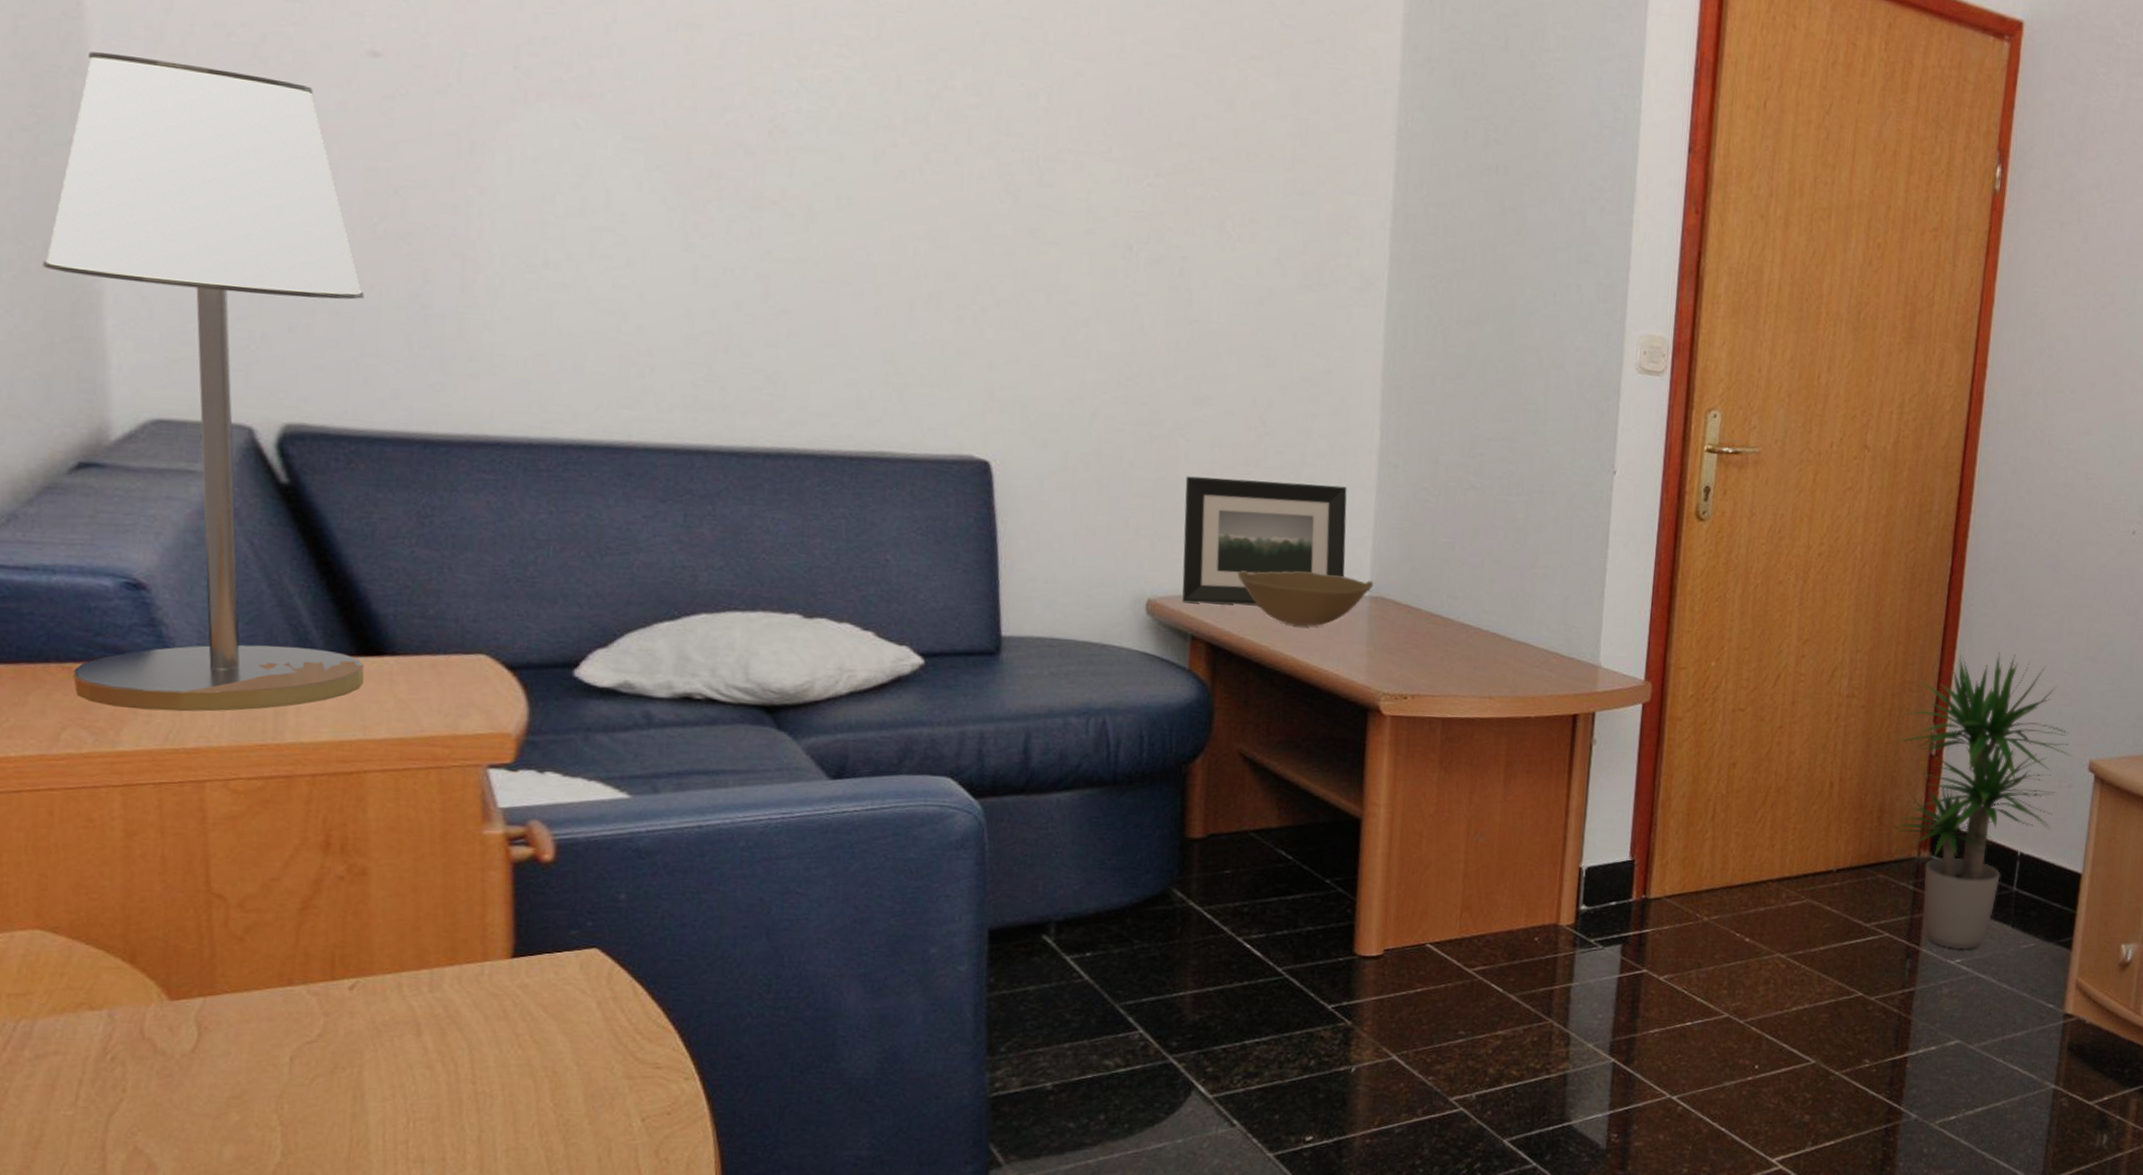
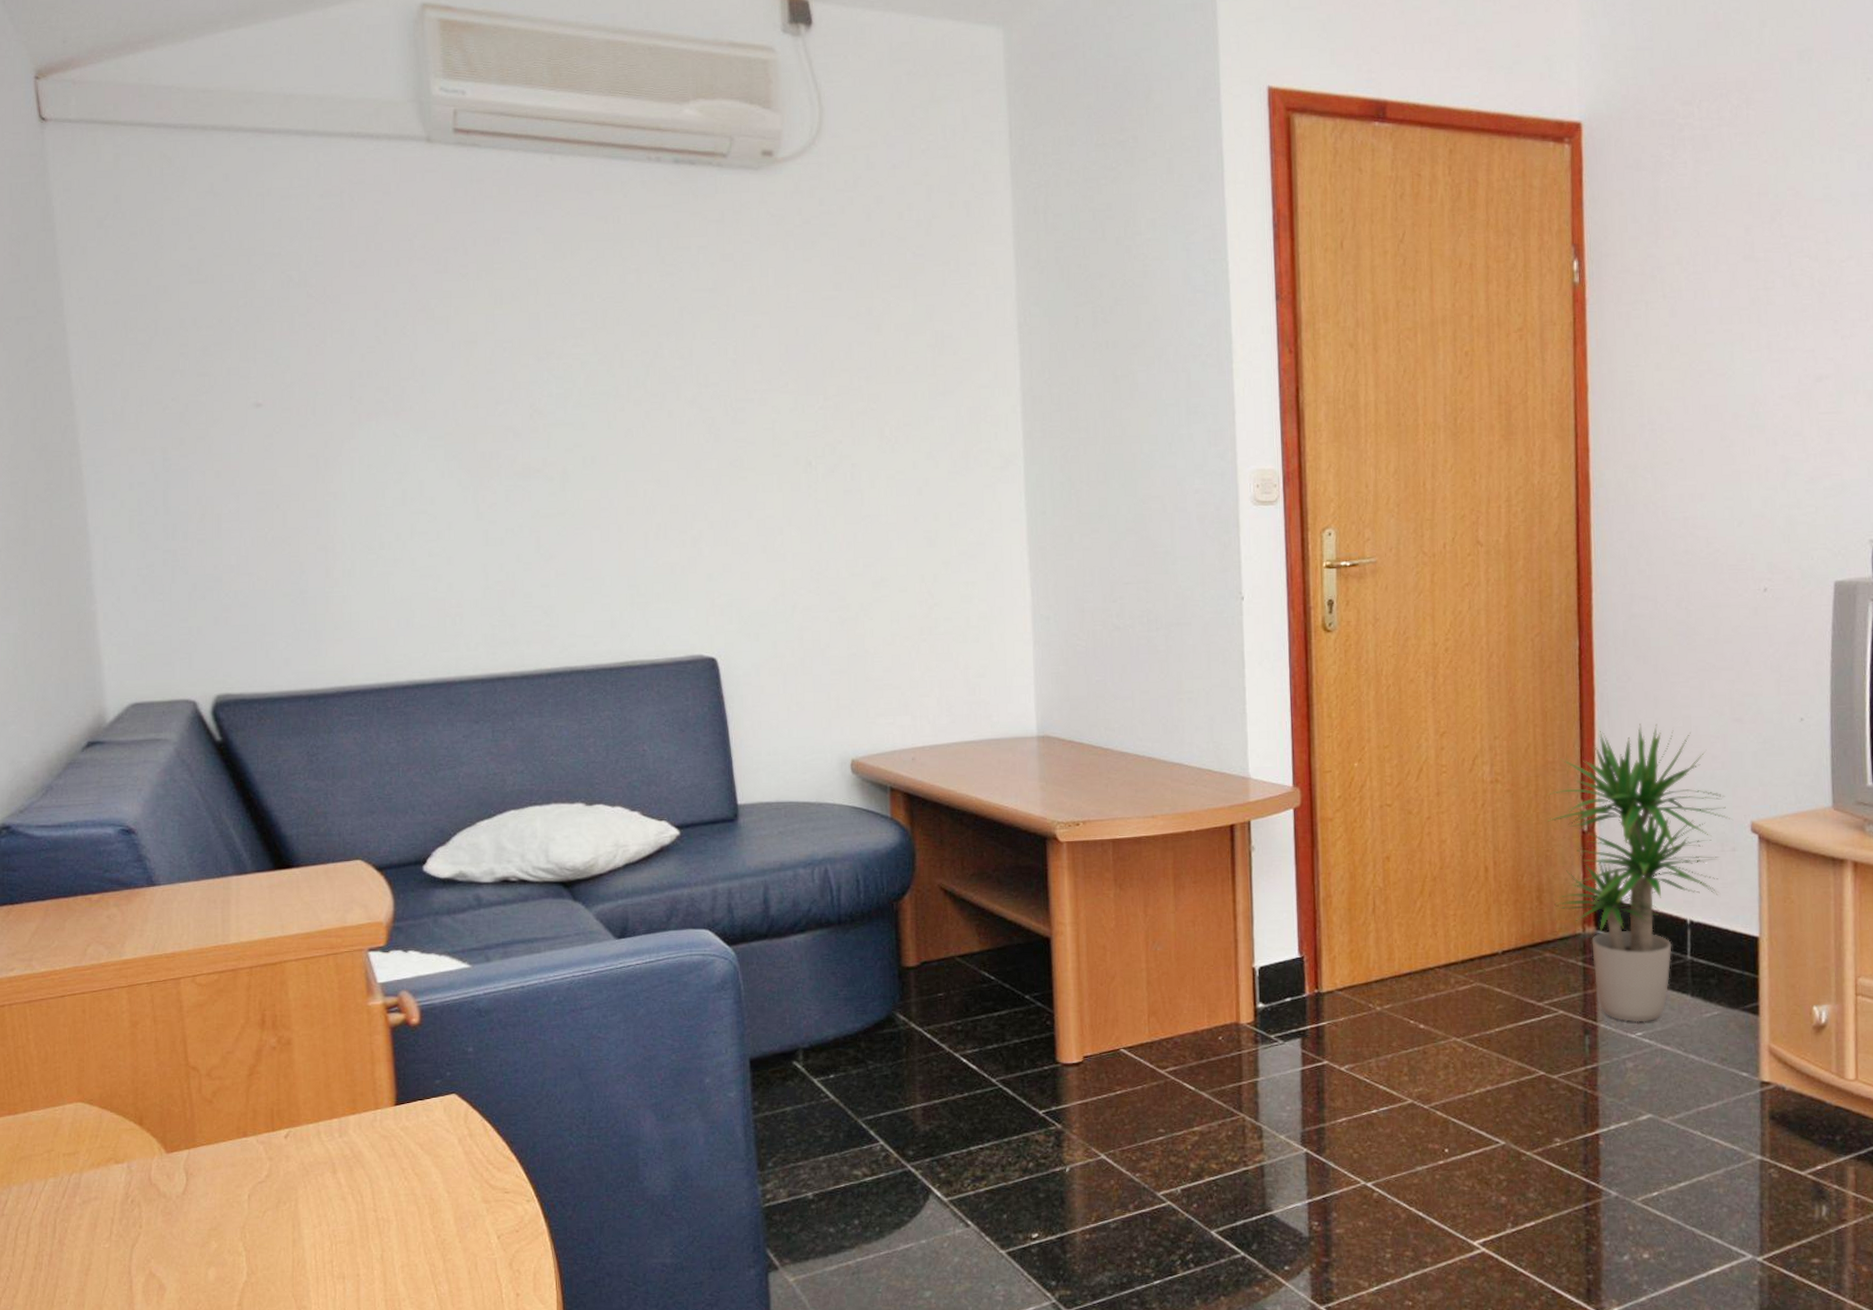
table lamp: present [42,51,365,712] -> none [58,435,280,926]
picture frame: present [1182,476,1347,605] -> none [873,642,1014,759]
bowl: present [1237,571,1374,627] -> none [923,721,1039,769]

